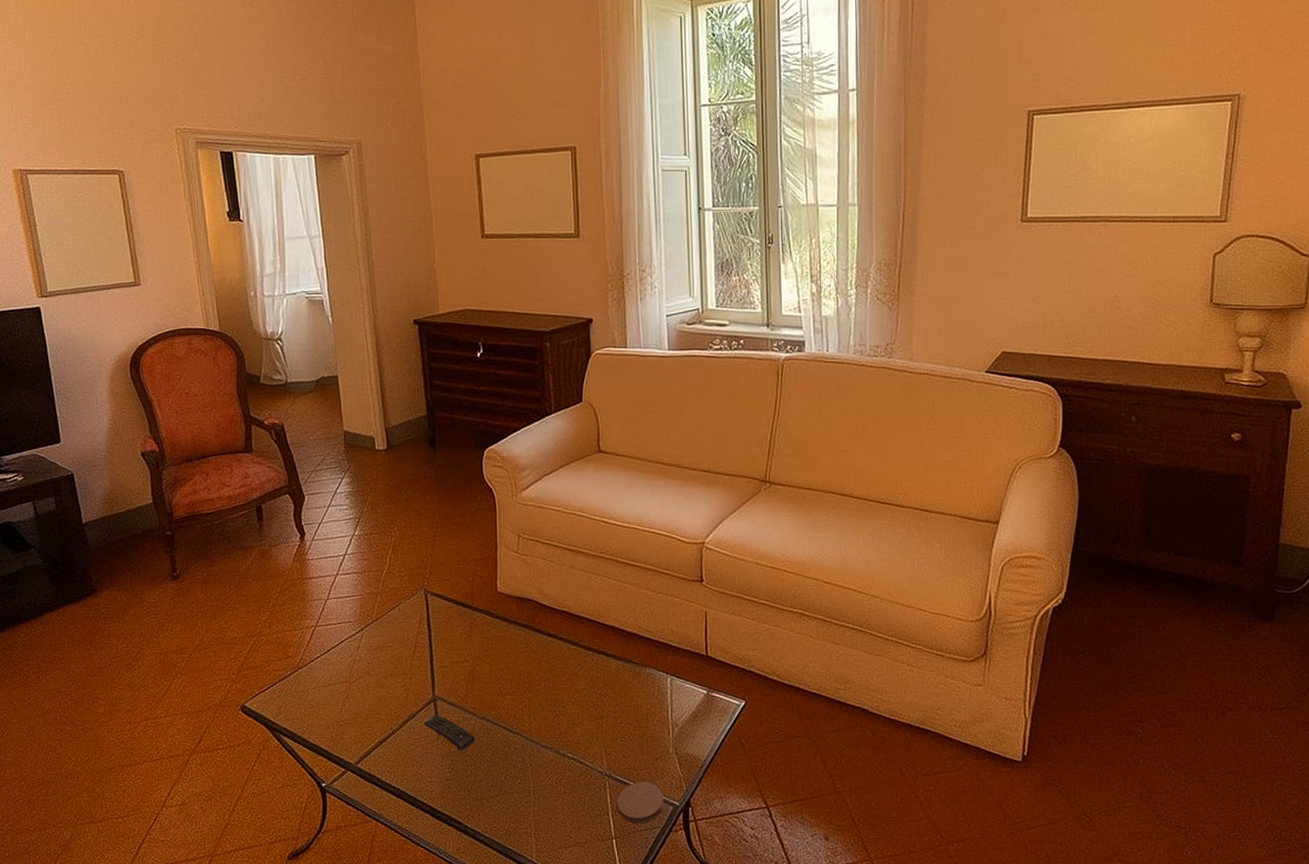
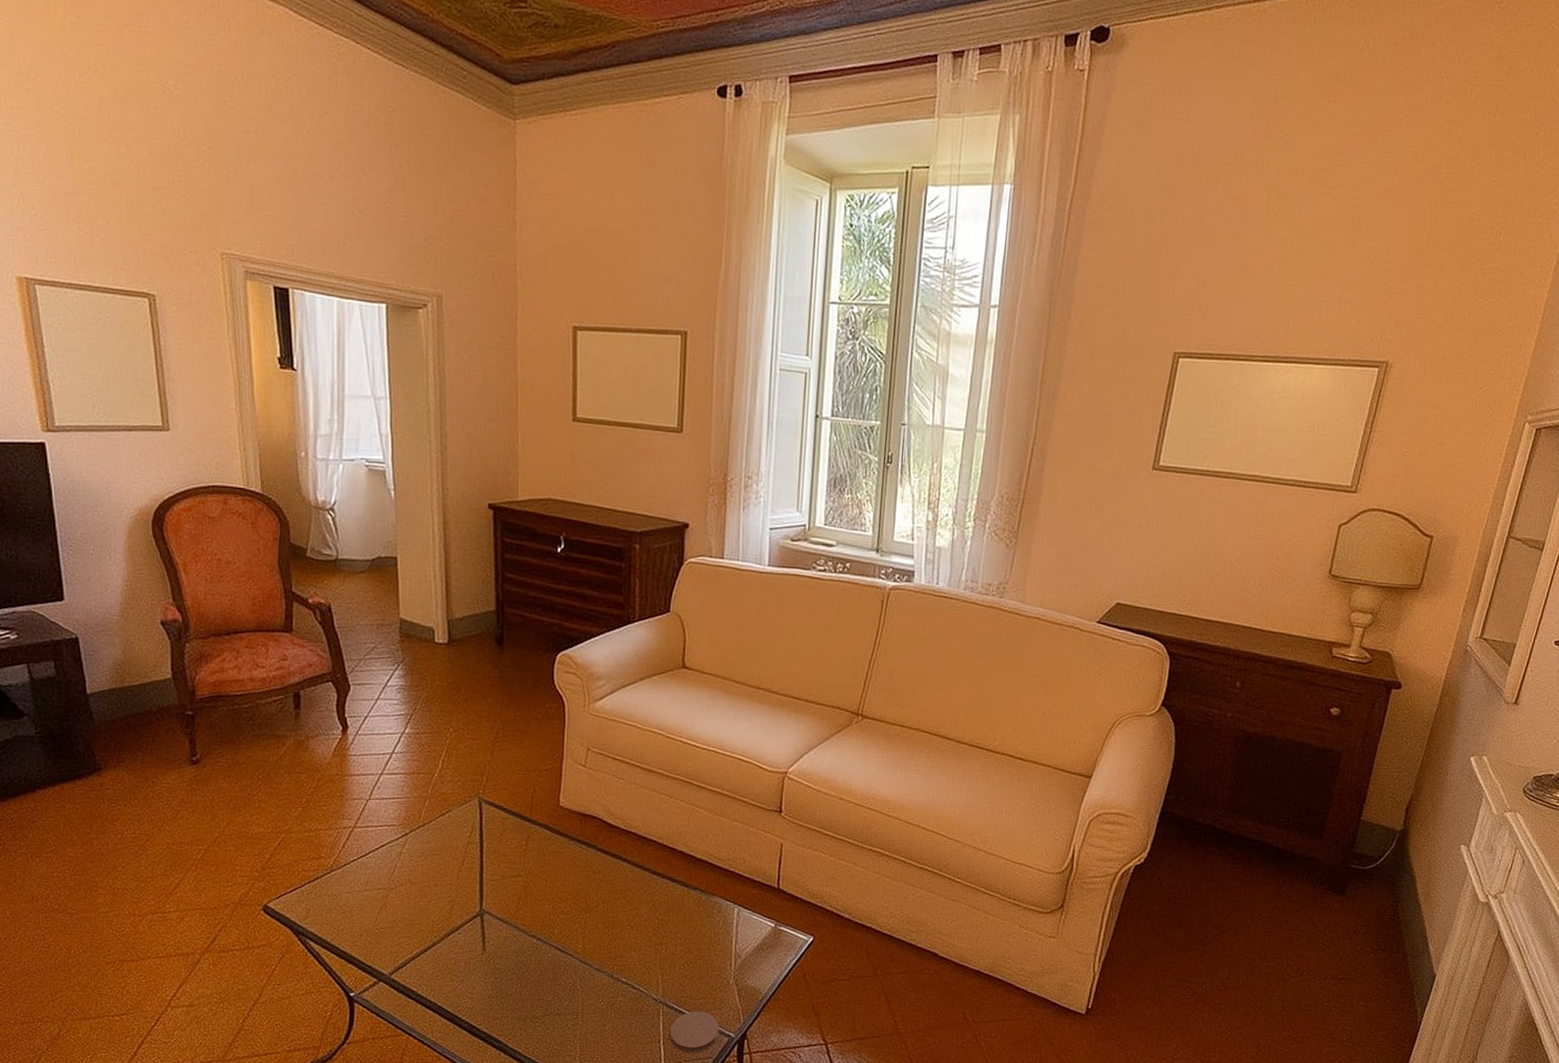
remote control: present [423,715,475,752] -> none [467,929,523,969]

